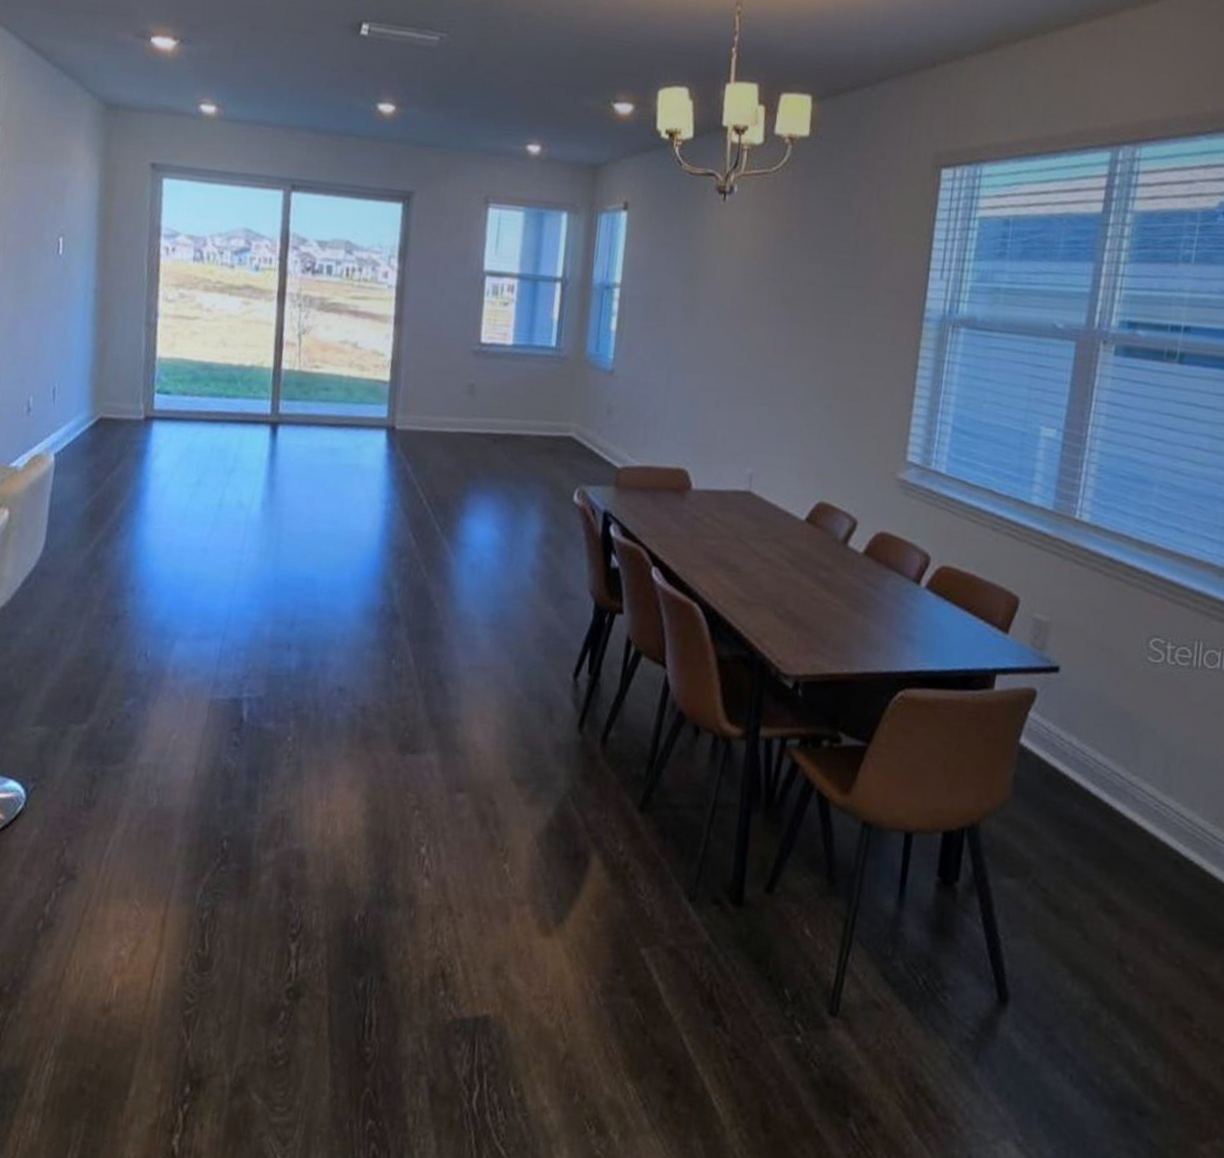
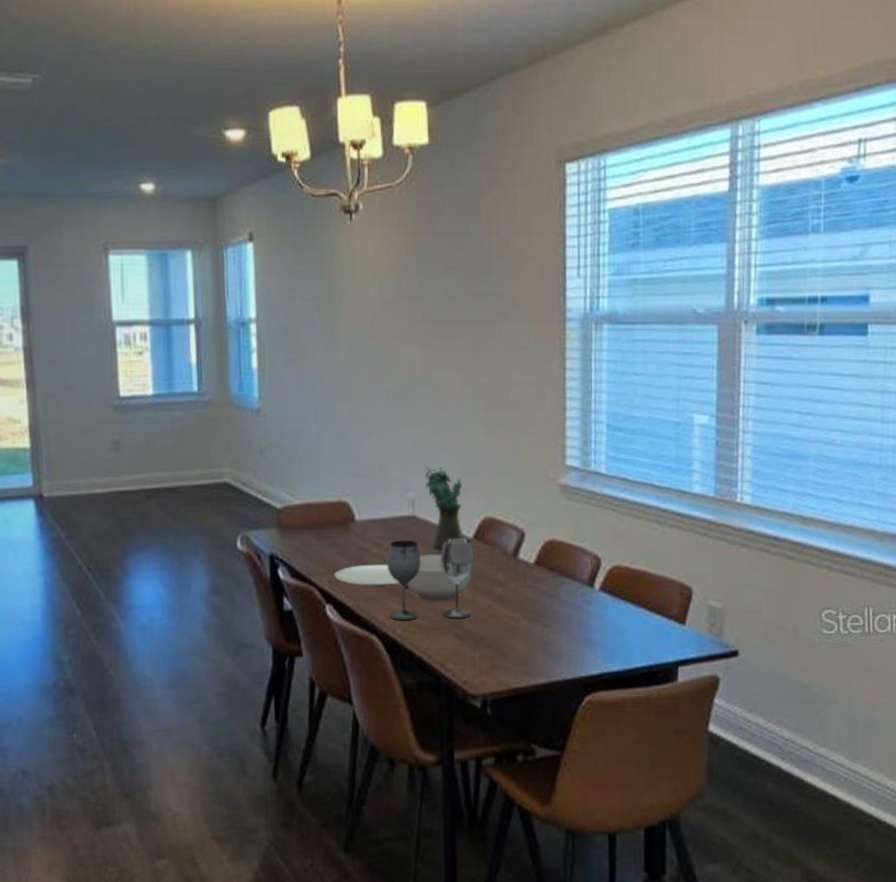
plate: none [664,532,728,557] -> present [334,564,401,587]
wineglass: none [713,513,805,598] -> present [387,538,475,621]
bowl: none [733,531,800,580] -> present [406,554,472,602]
vase: none [763,445,801,534] -> present [424,466,464,556]

